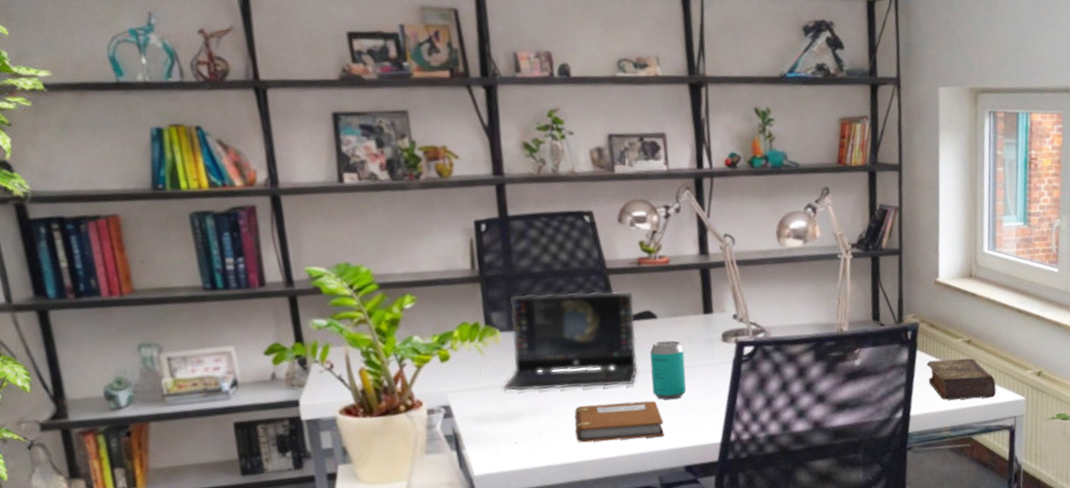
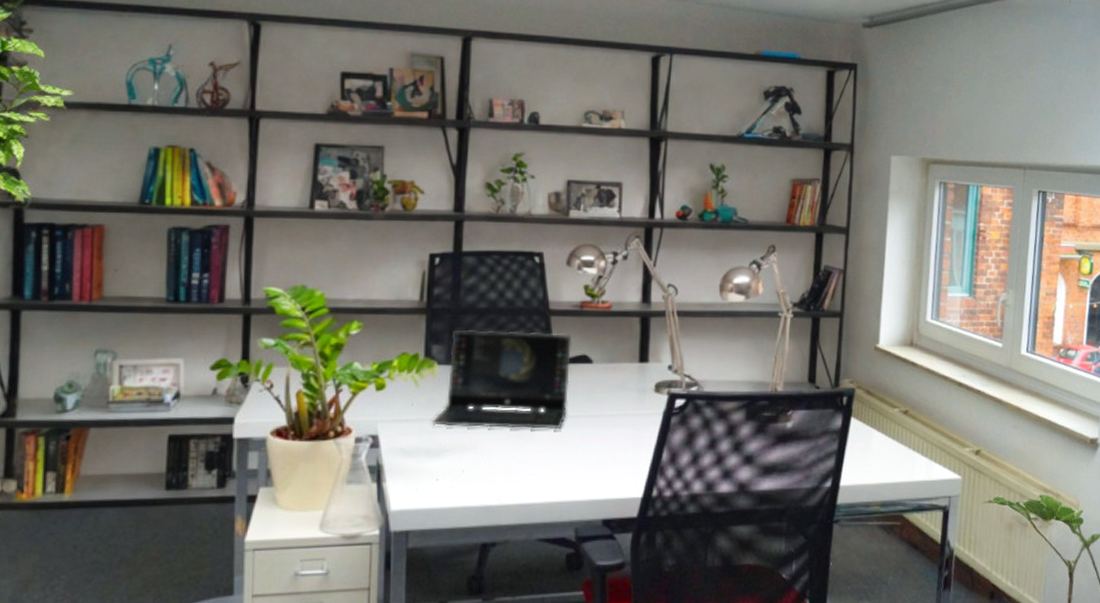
notebook: present [574,400,664,443] -> none [497,446,587,487]
beverage can: present [650,340,687,400] -> none [579,387,615,448]
book: present [926,358,996,400] -> none [860,429,931,475]

